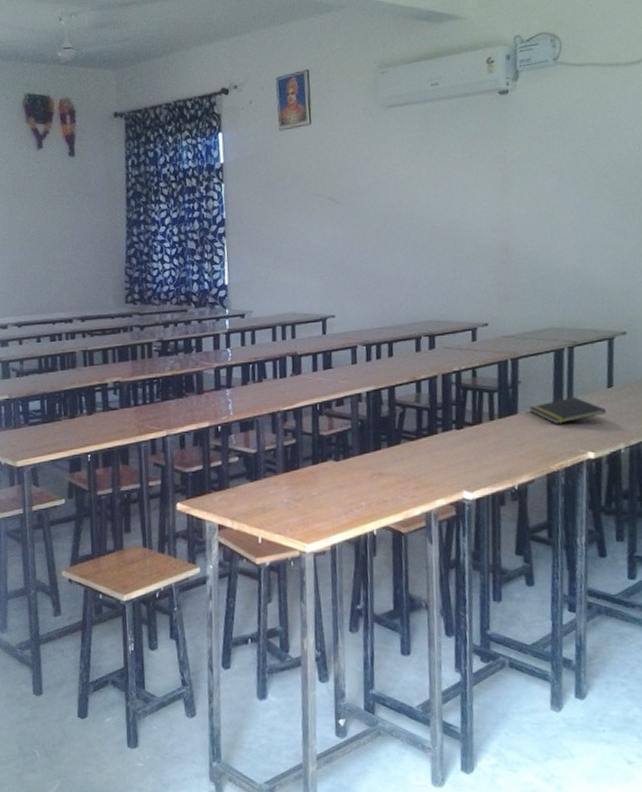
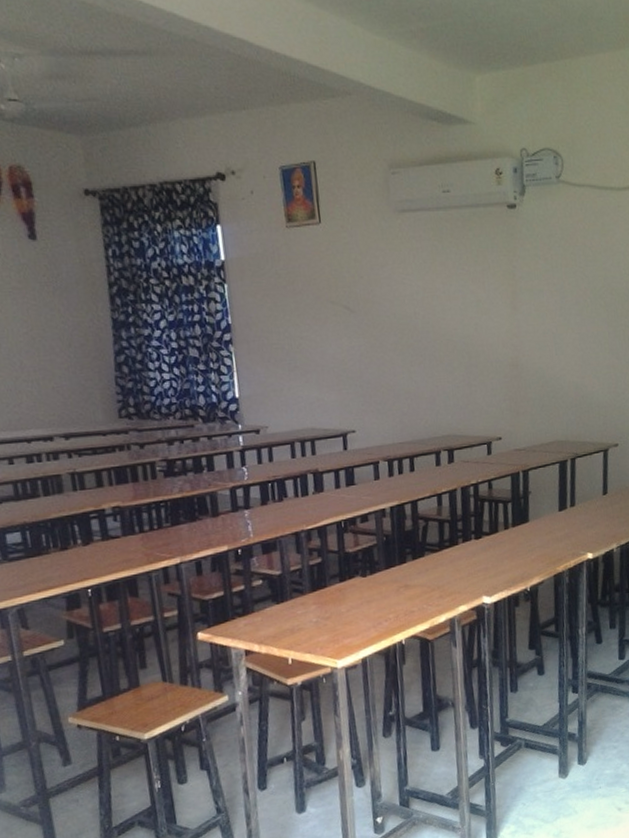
notepad: present [528,396,607,424] -> none [538,503,603,530]

